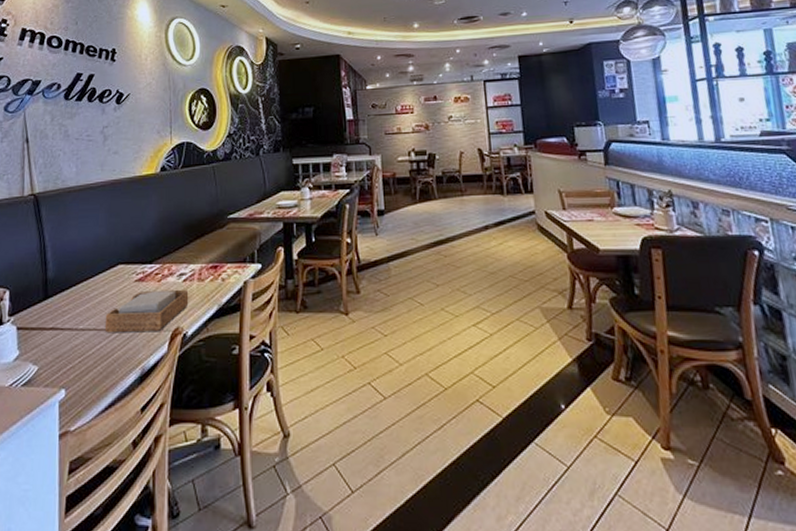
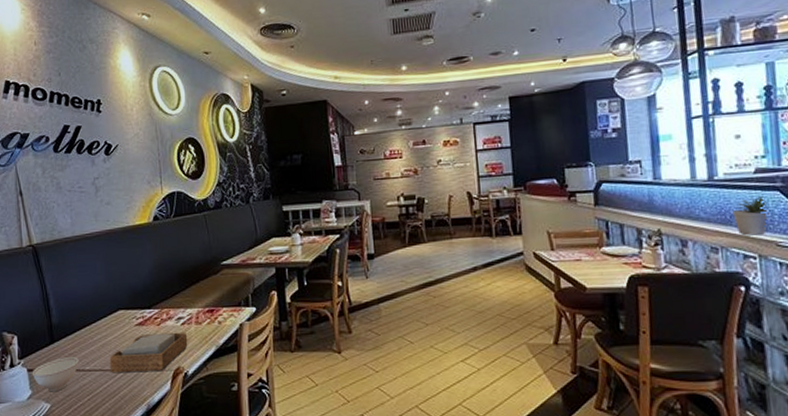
bowl: none [21,315,73,353] -> present [32,357,79,392]
potted plant: none [741,158,778,199] -> present [732,195,770,236]

